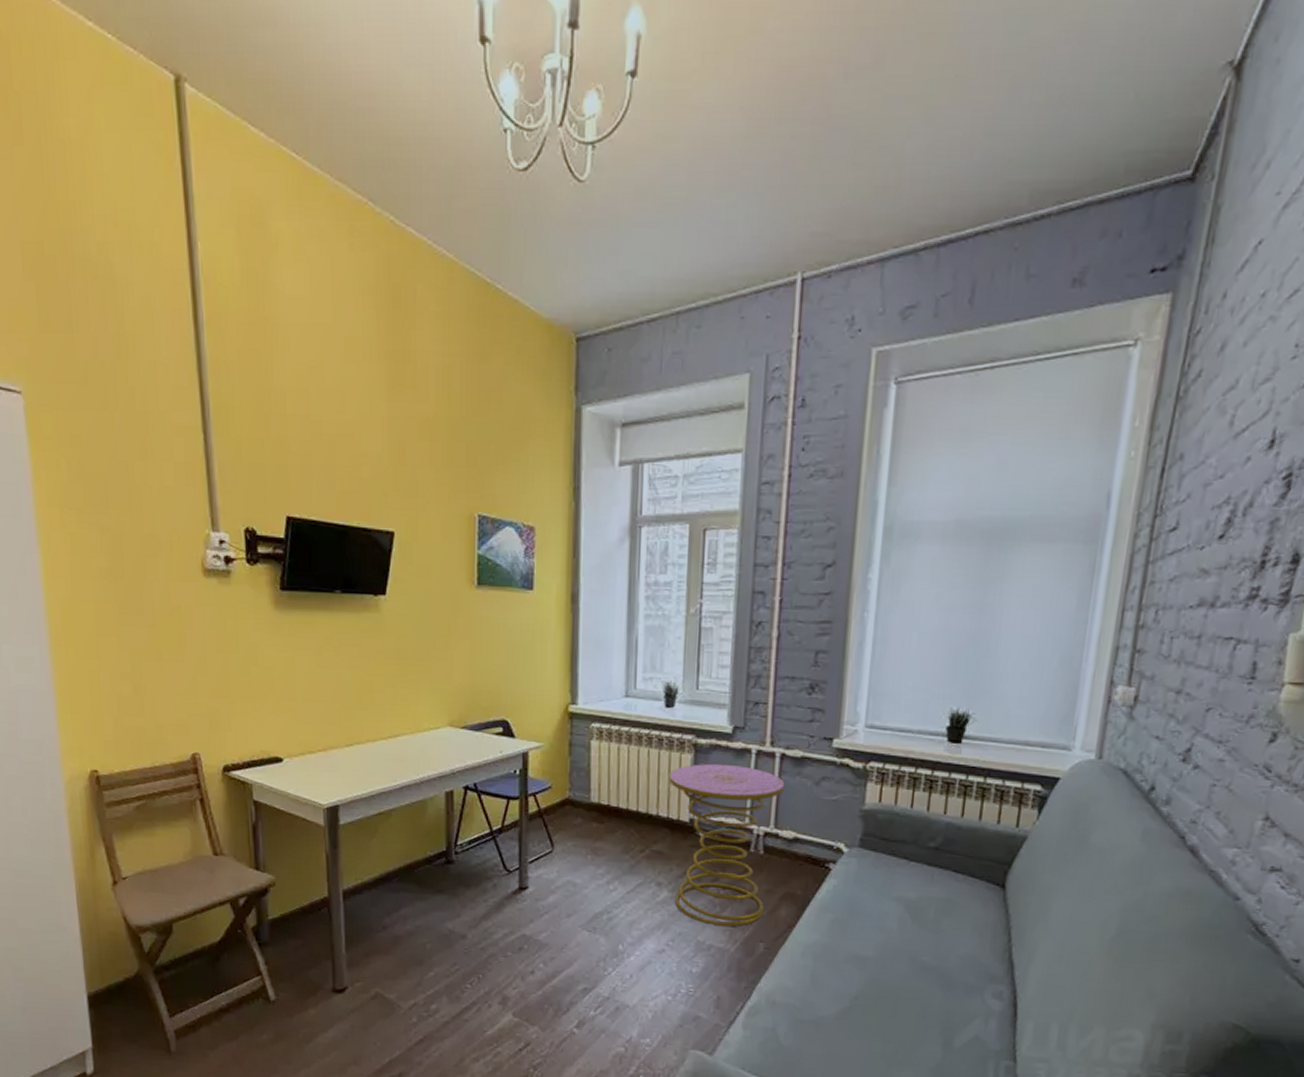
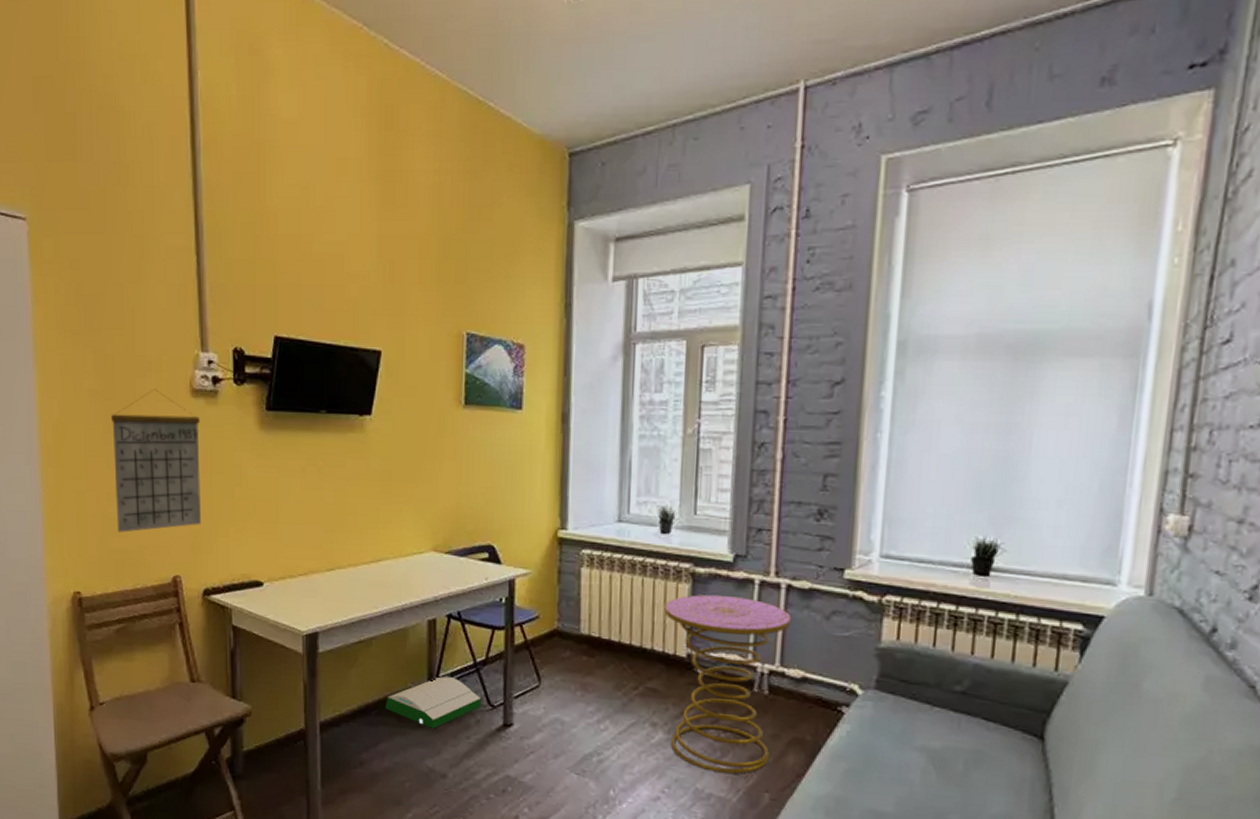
calendar: none [121,568,218,711] -> present [110,389,201,533]
shoe box: none [406,844,498,893] -> present [386,676,482,729]

